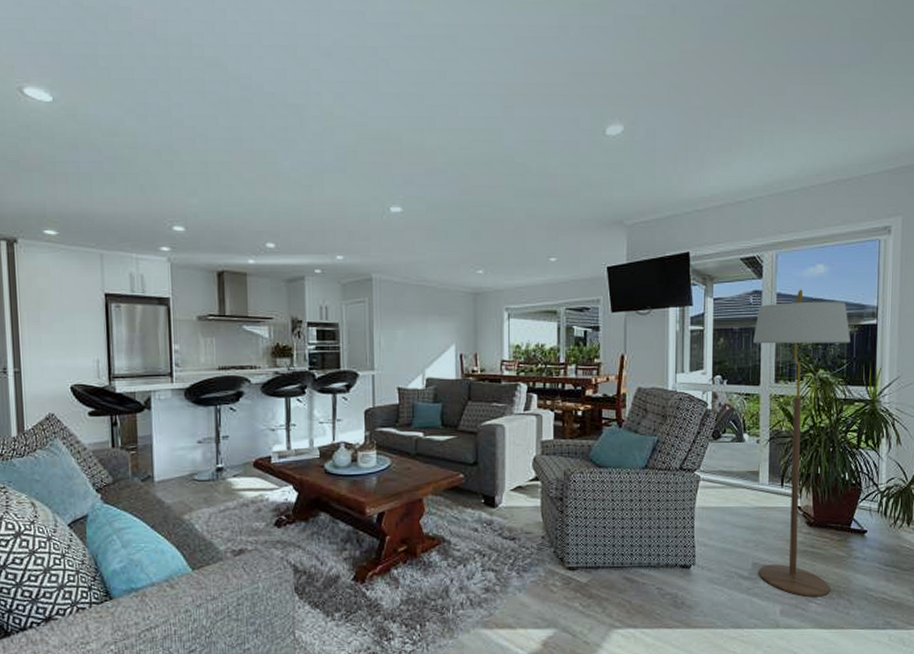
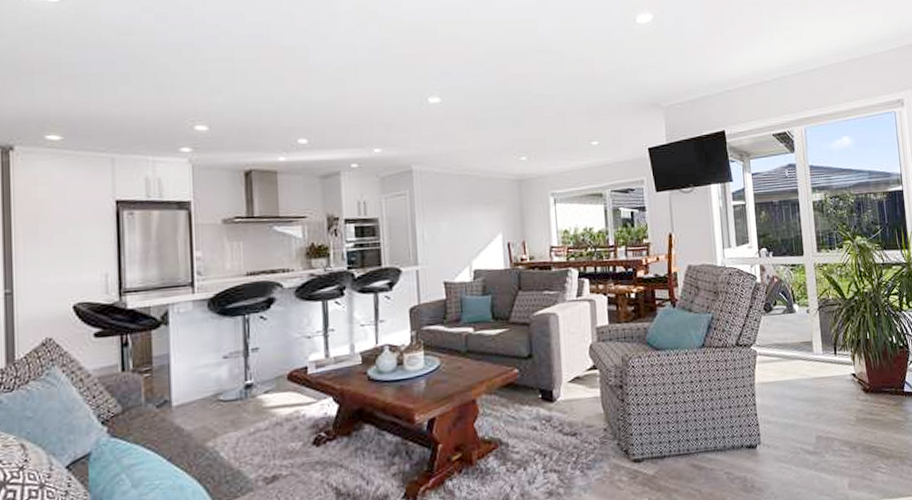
floor lamp: present [753,289,851,597] -> none [792,160,893,467]

